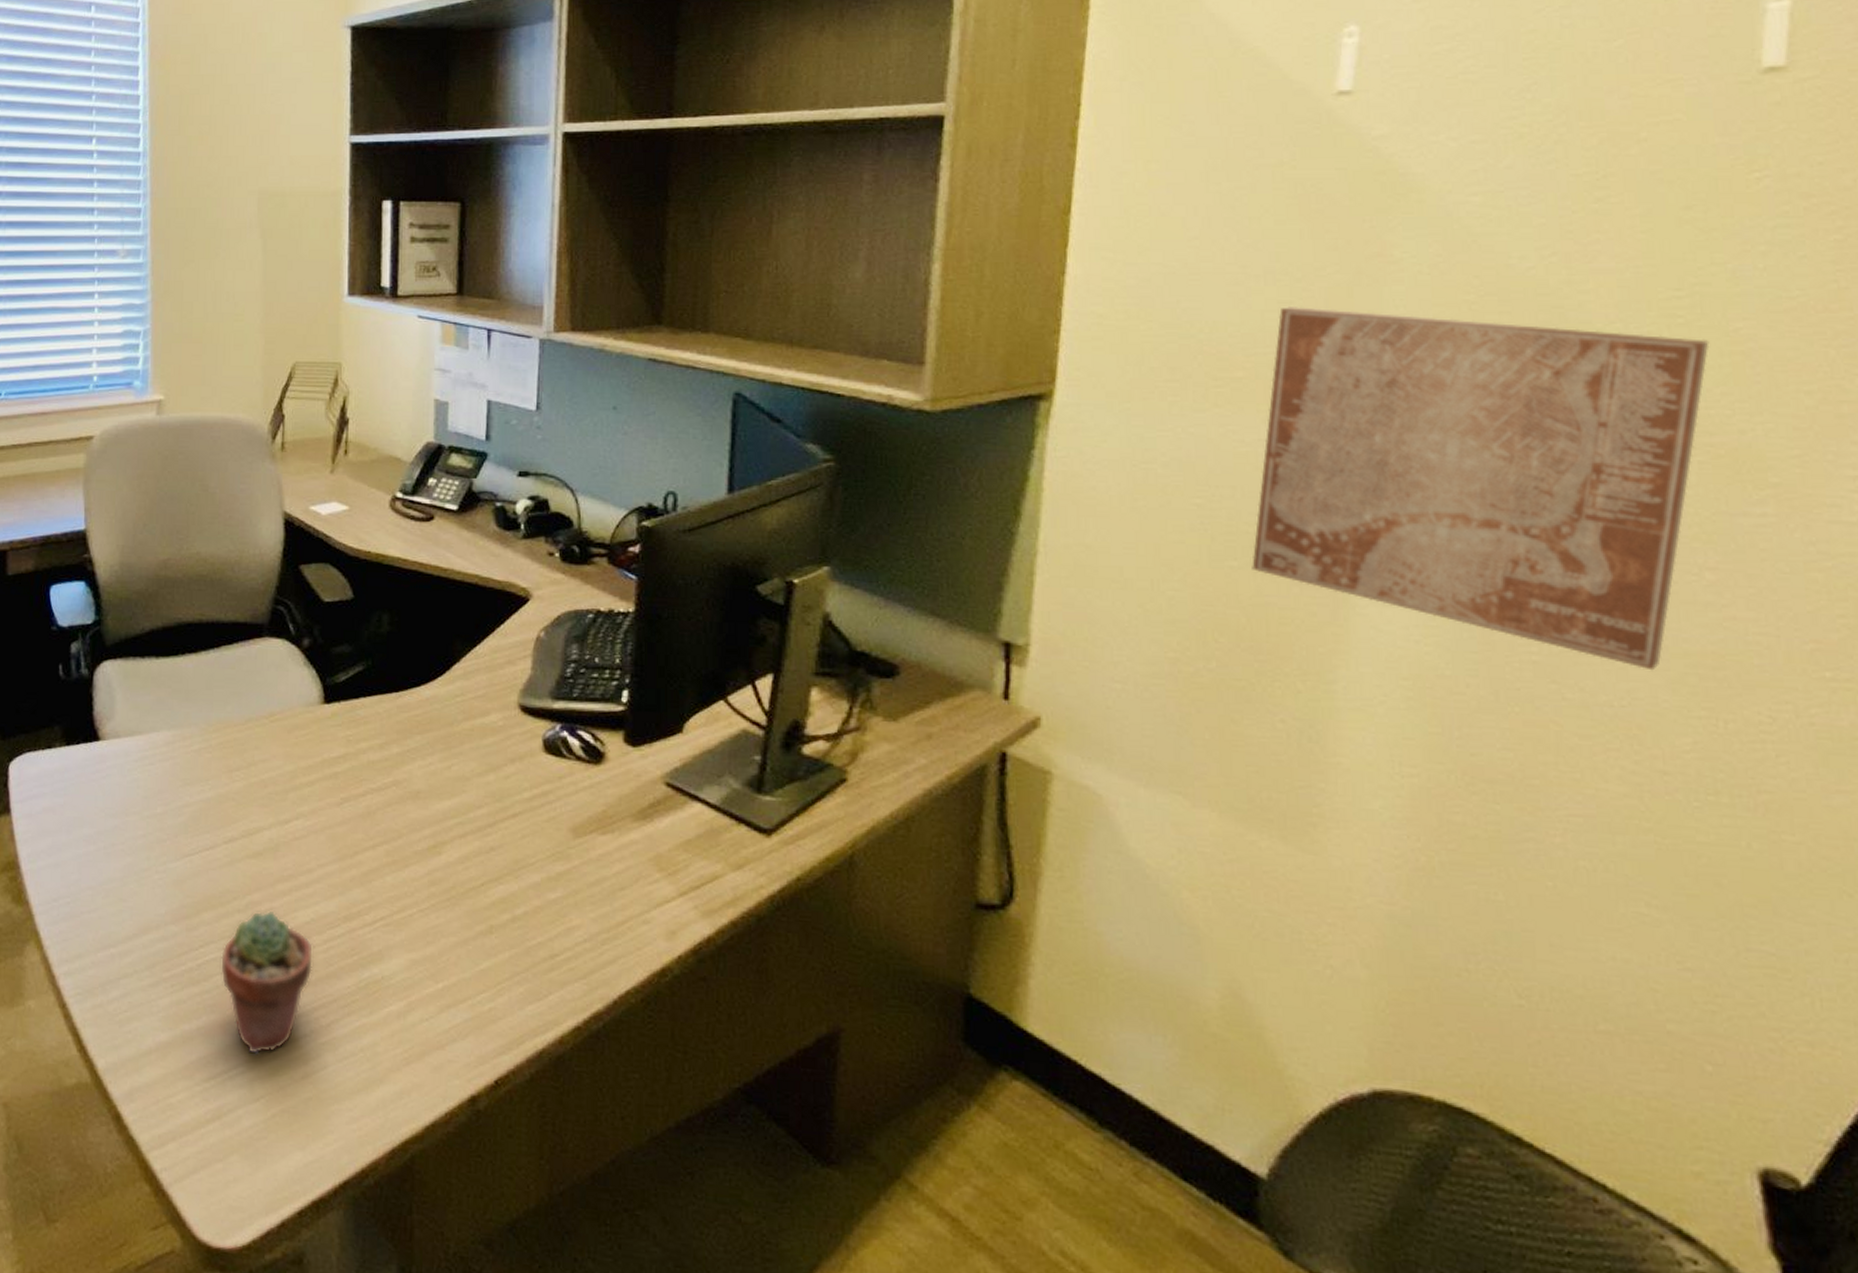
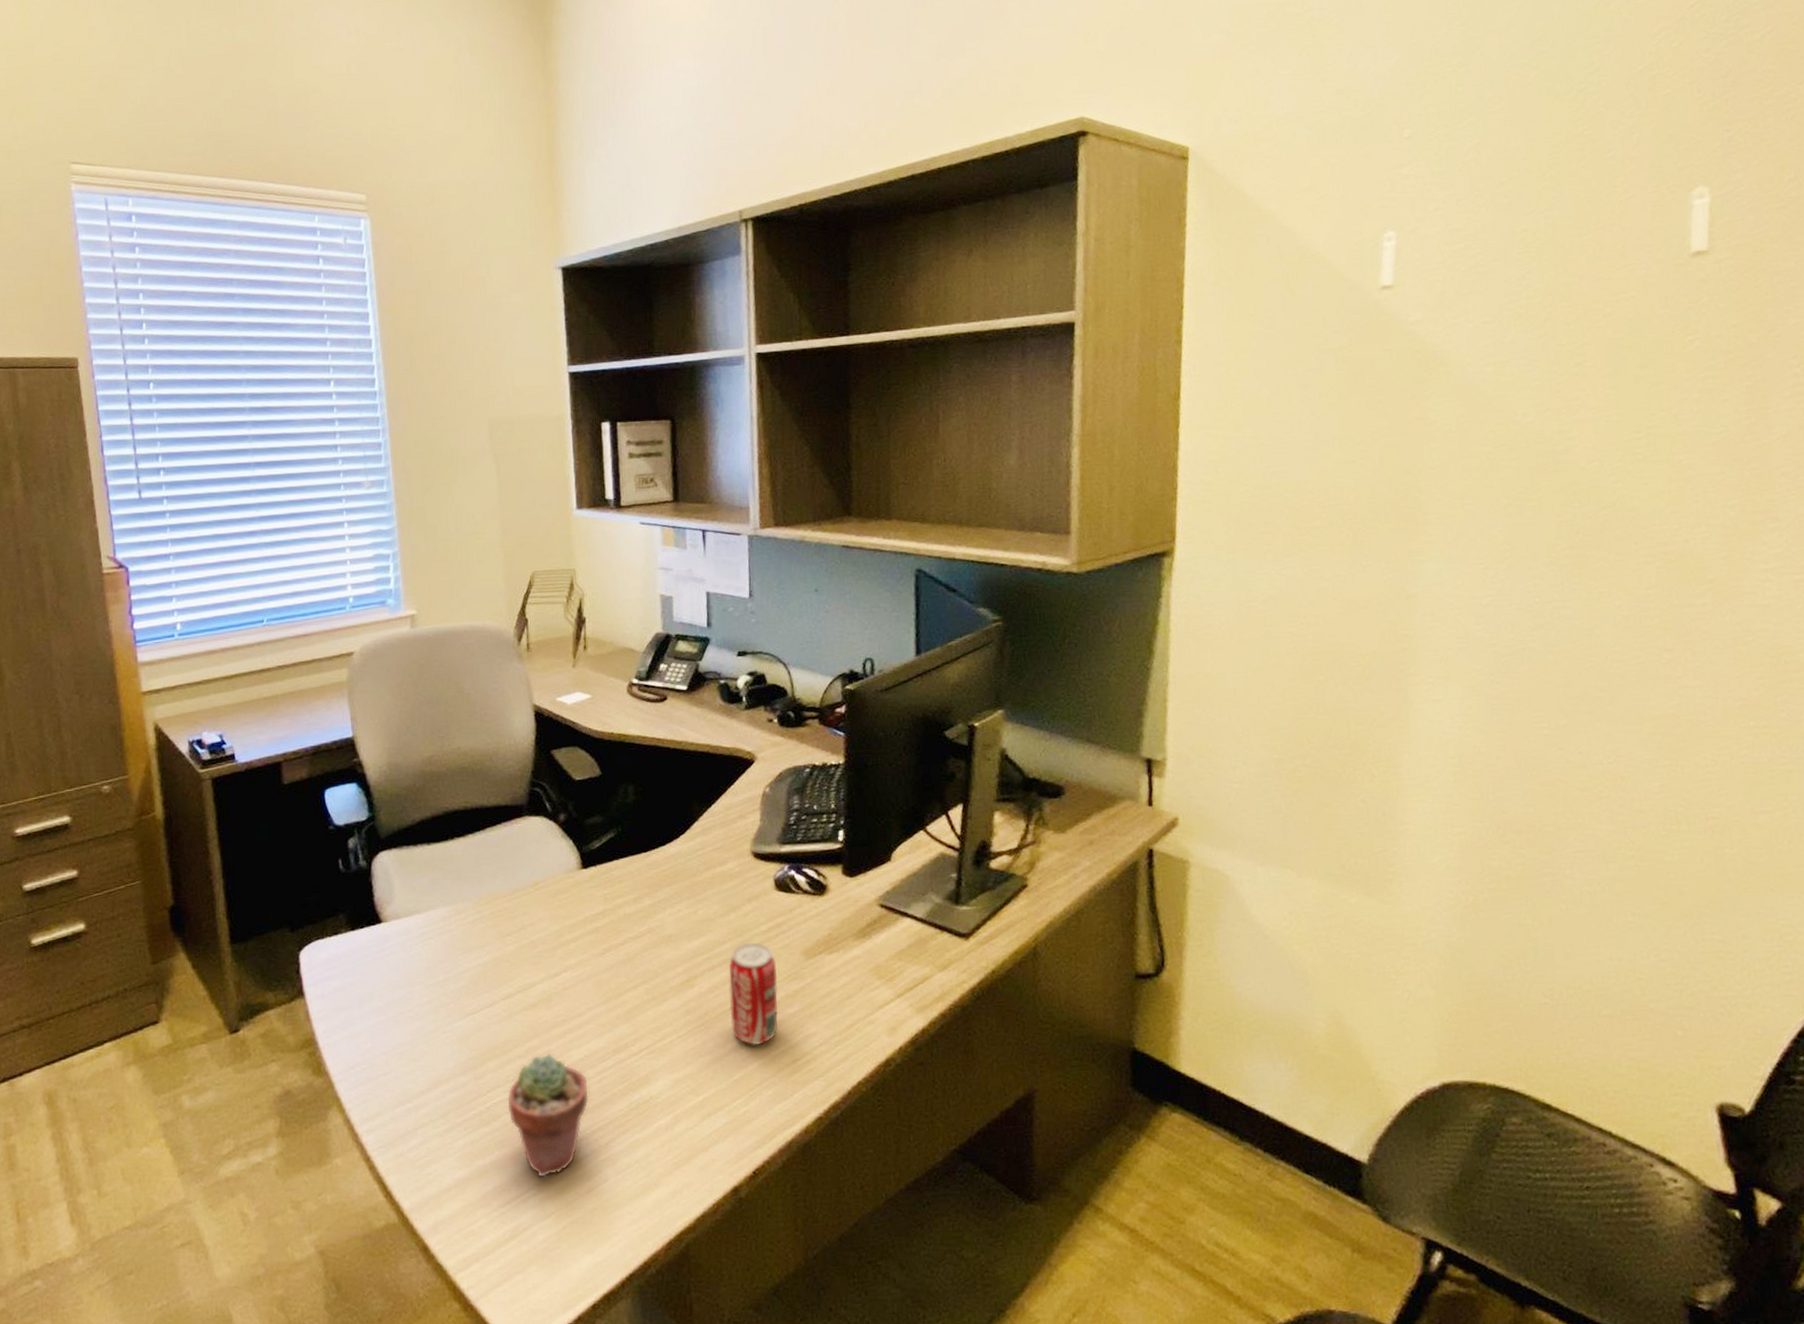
beverage can: none [481,810,539,932] -> present [728,942,778,1045]
wall art: present [1252,305,1710,671] -> none [1334,464,1662,733]

